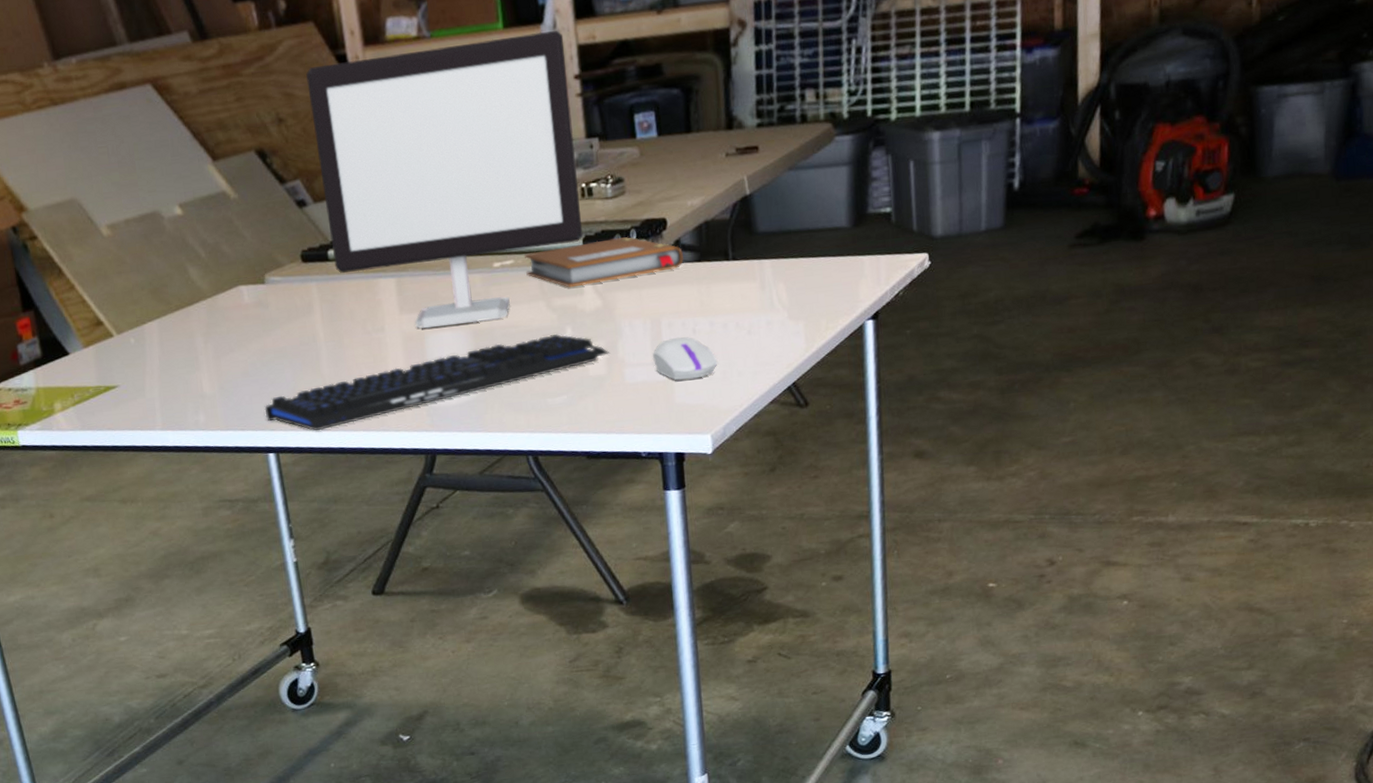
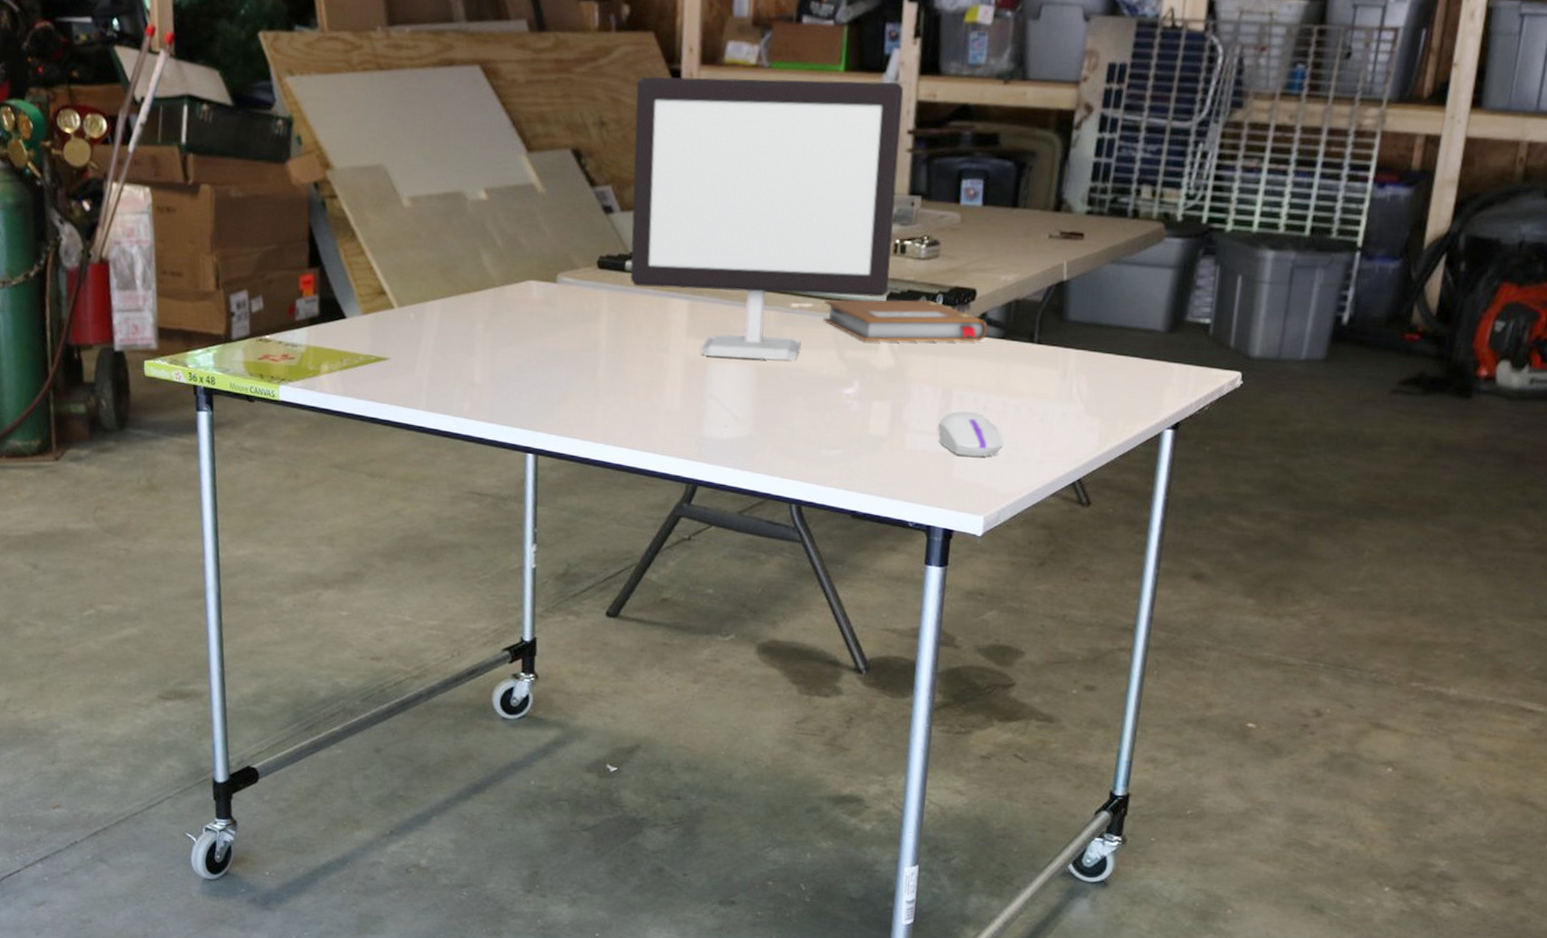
keyboard: present [264,333,610,431] -> none [531,385,895,440]

